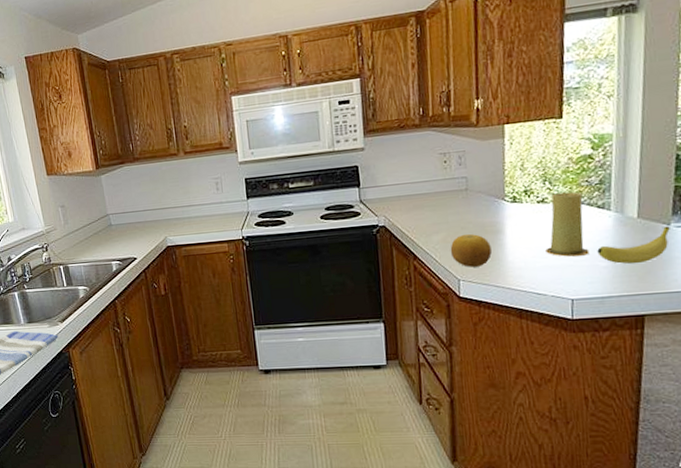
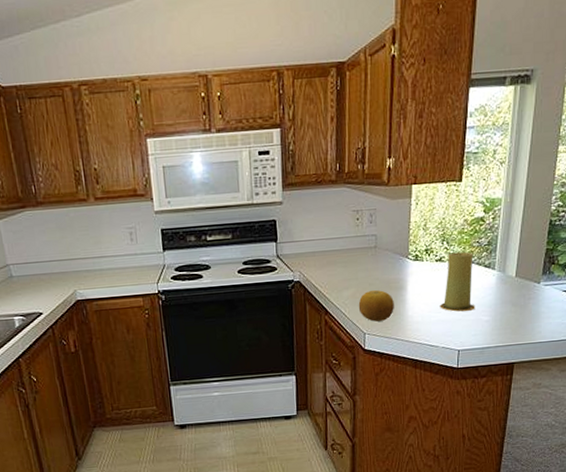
fruit: present [597,226,670,264] -> none [482,284,540,318]

